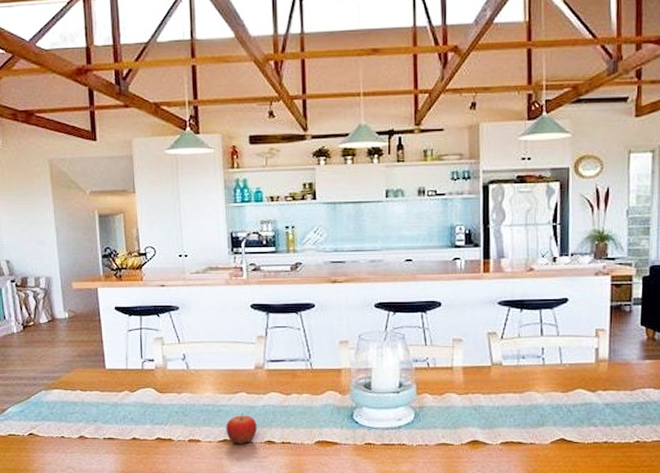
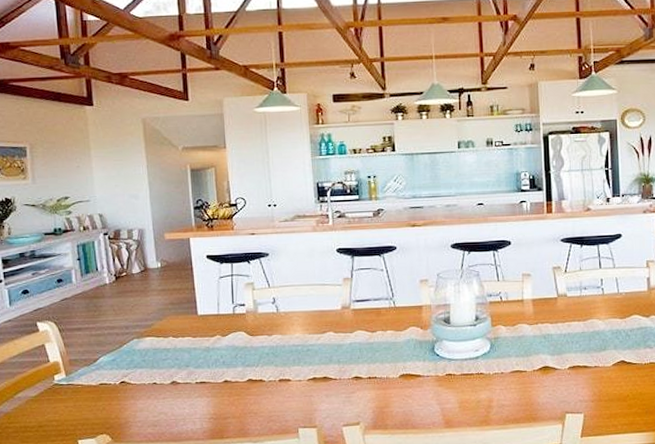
fruit: present [226,412,257,444] -> none [315,351,345,381]

